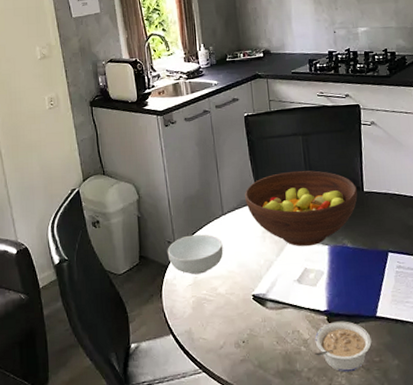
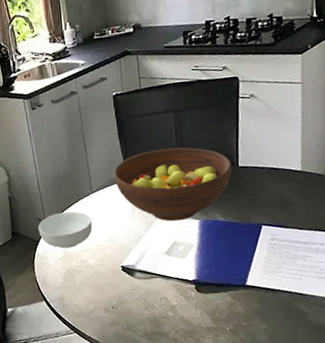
legume: present [314,321,372,373] -> none [182,289,240,335]

